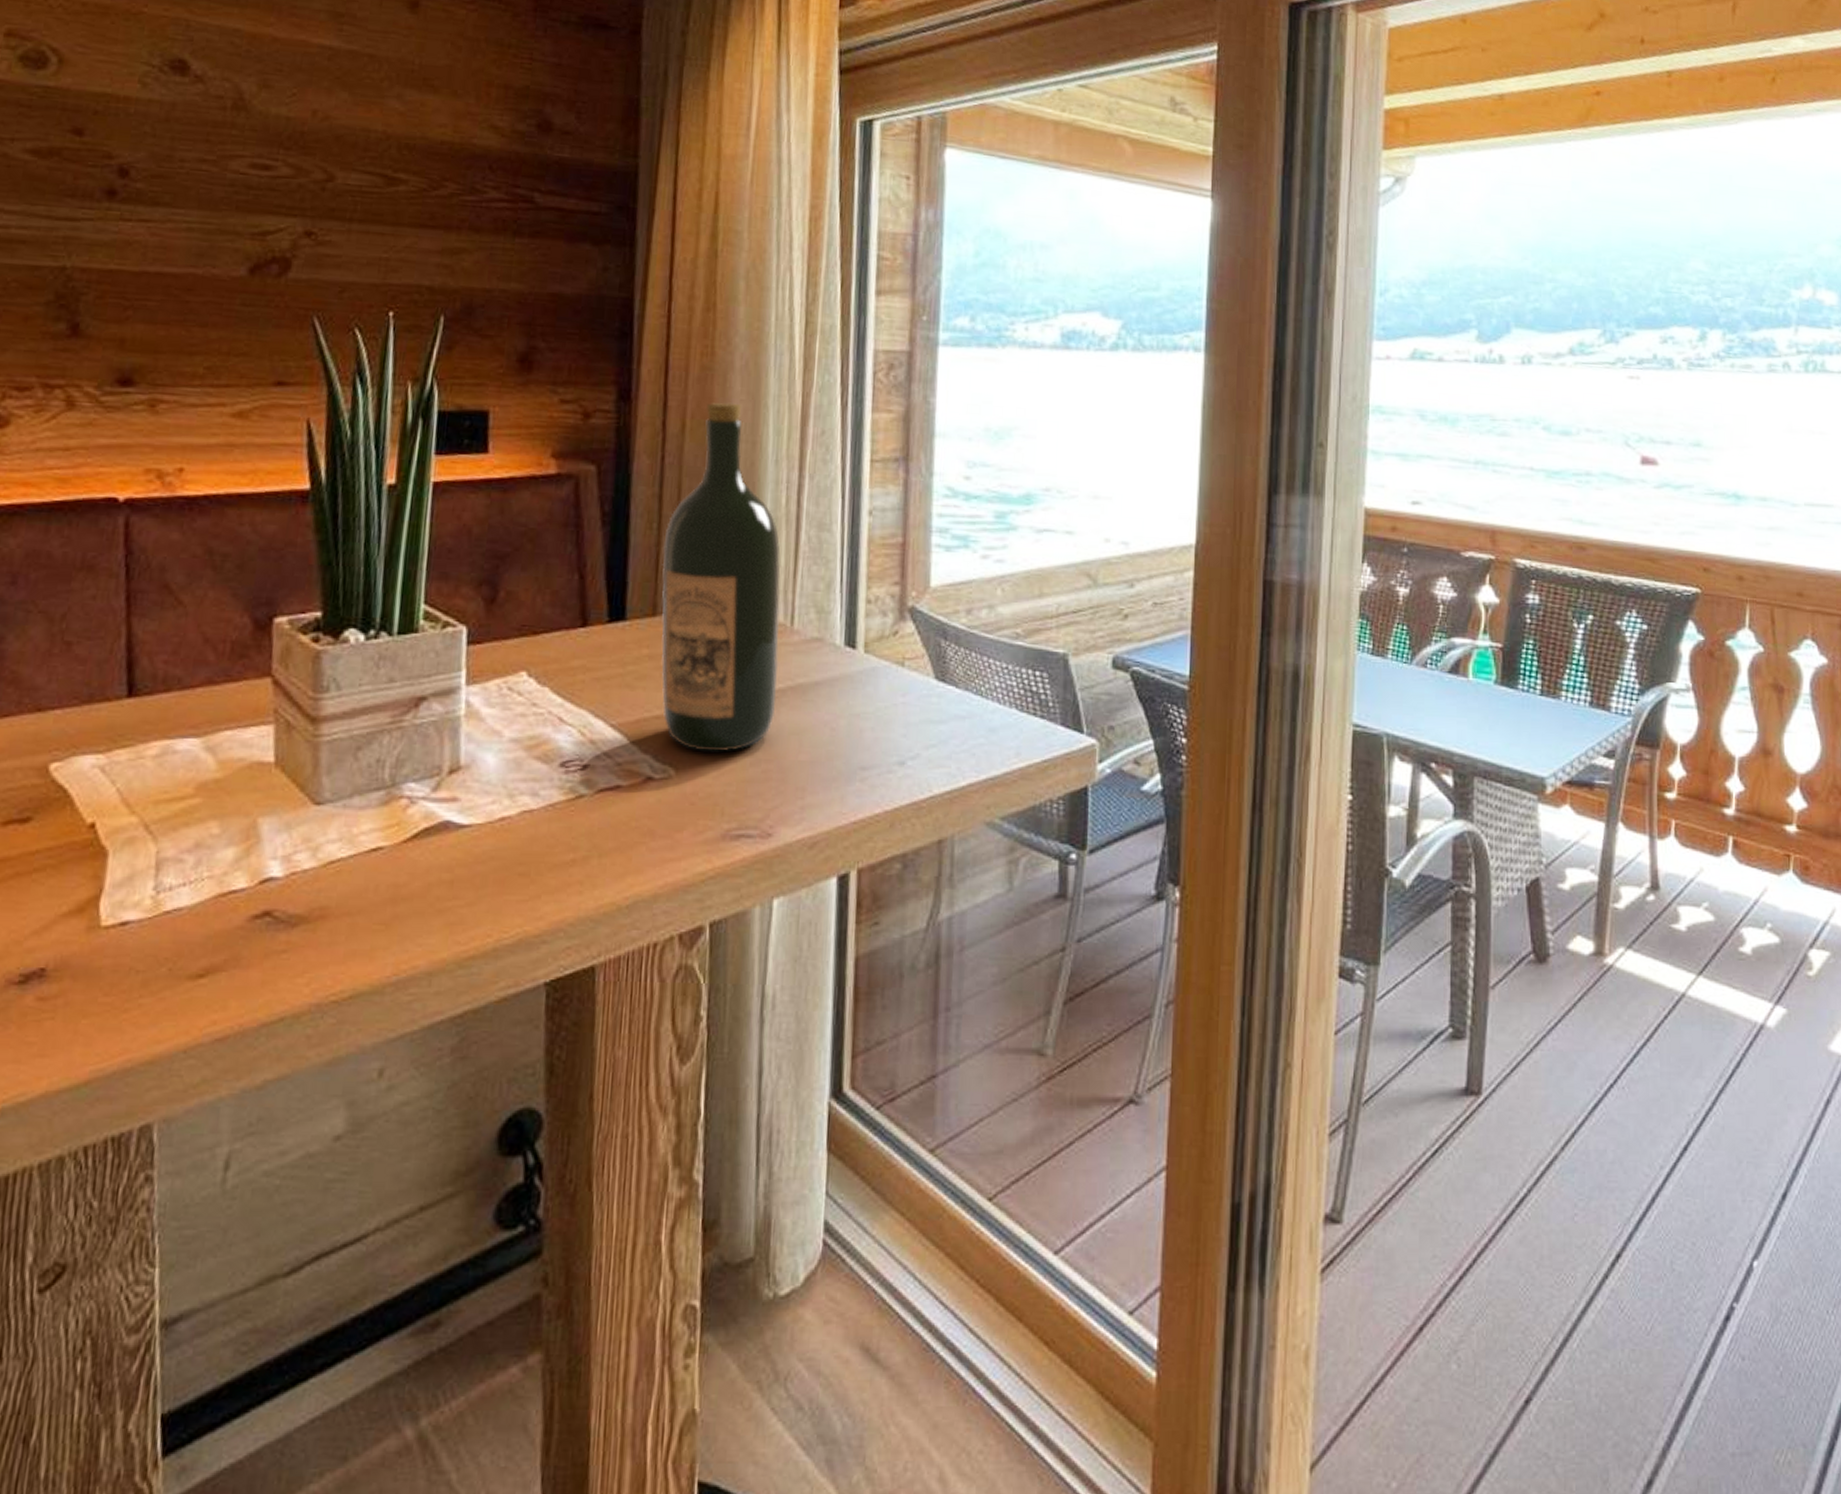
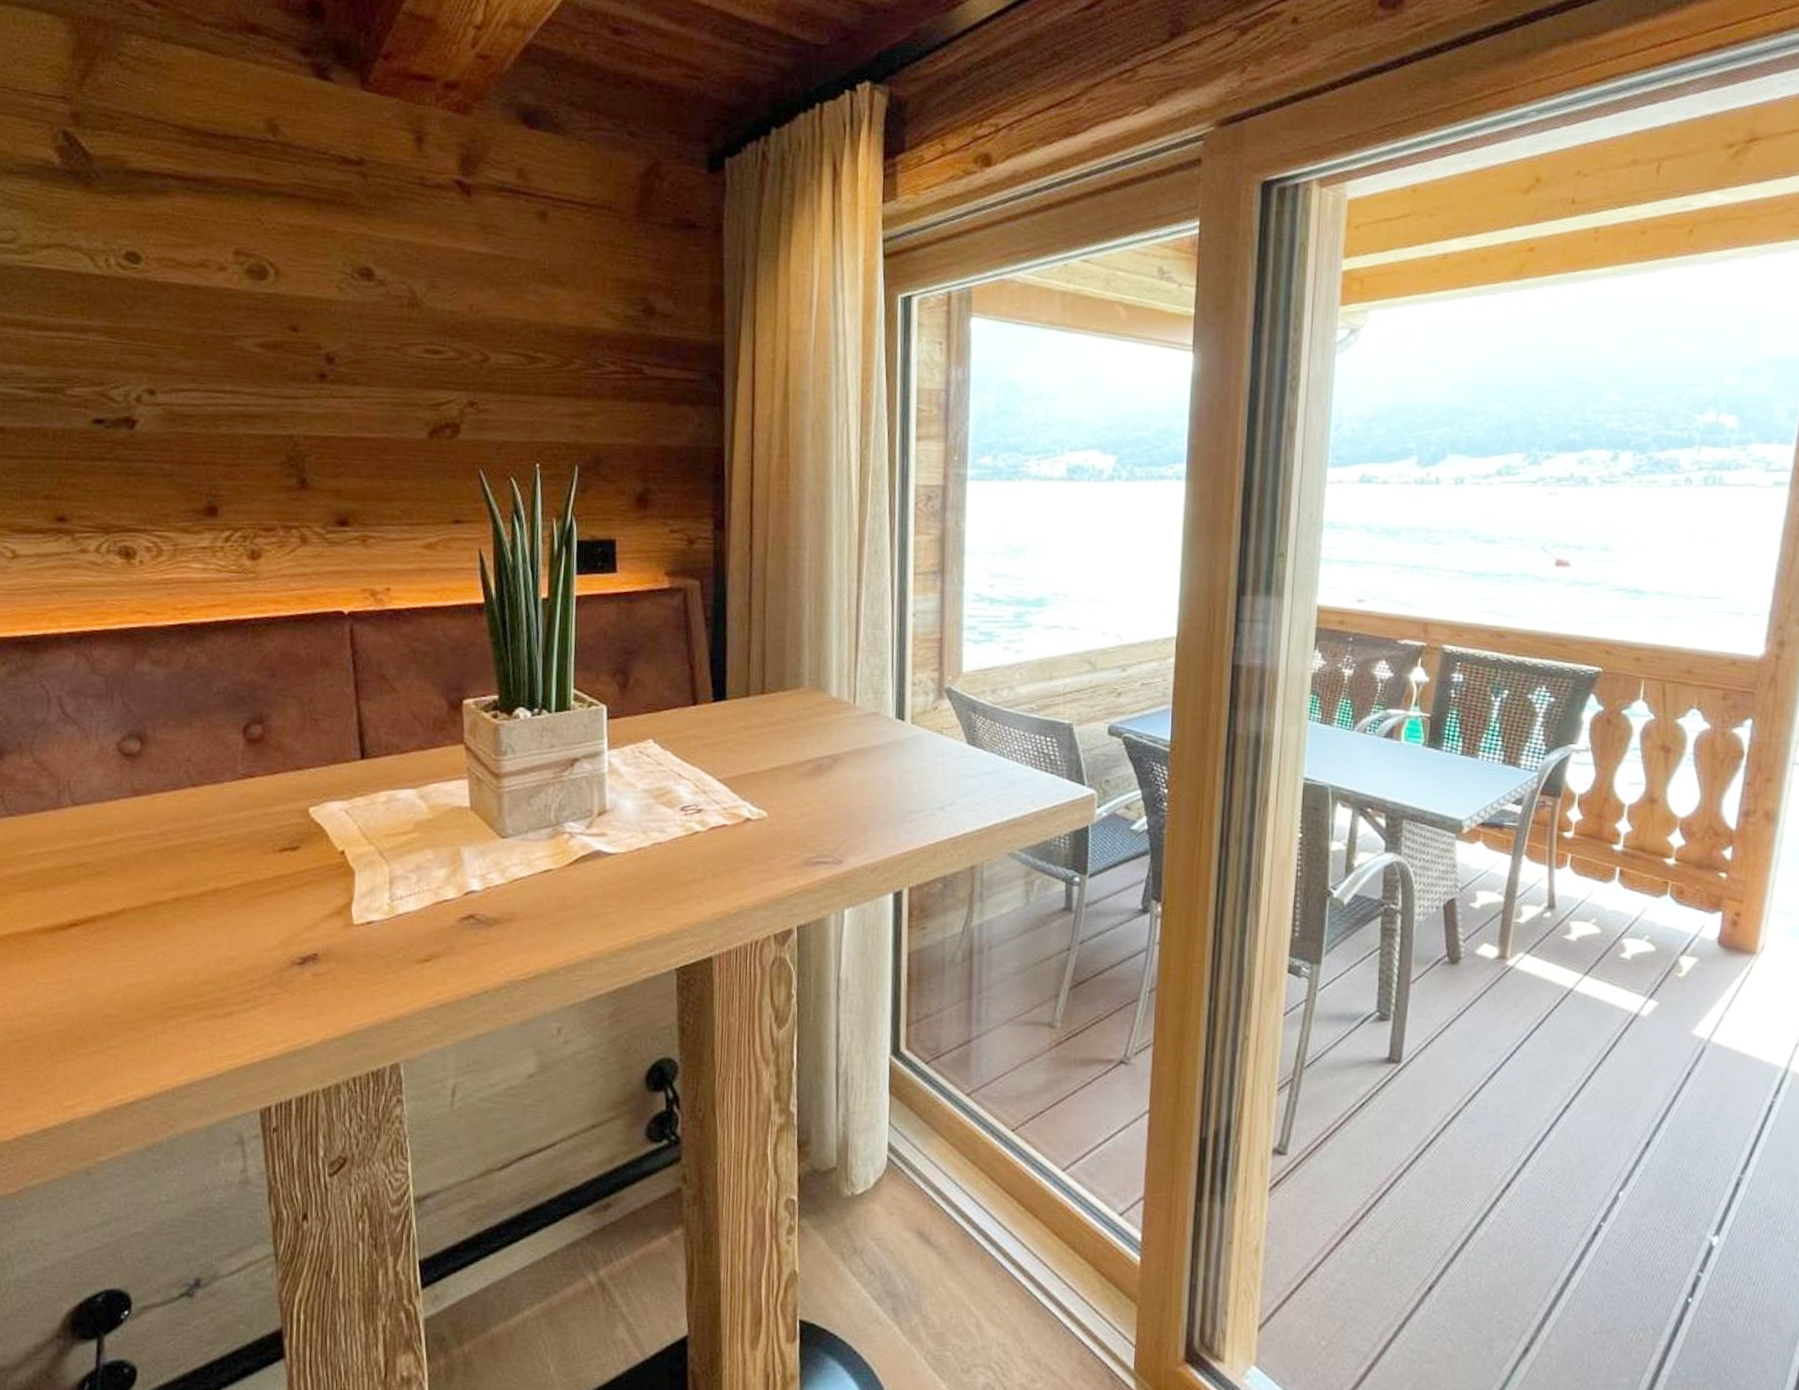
wine bottle: present [661,402,781,752] -> none [752,529,845,800]

